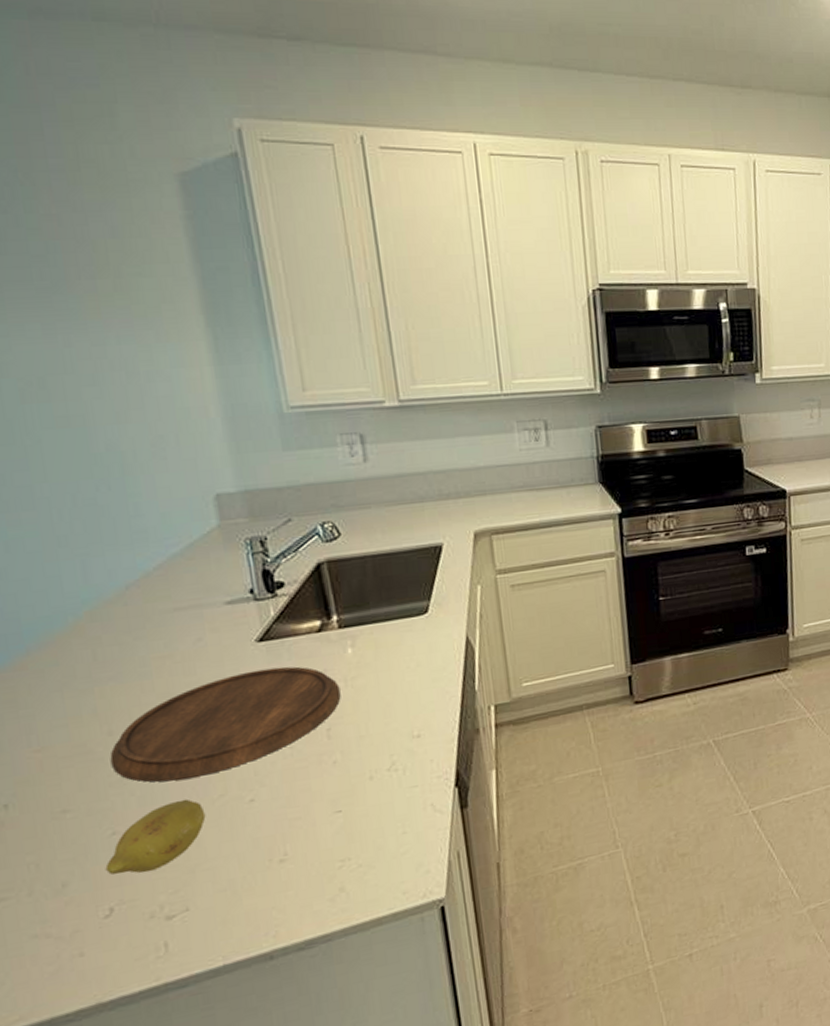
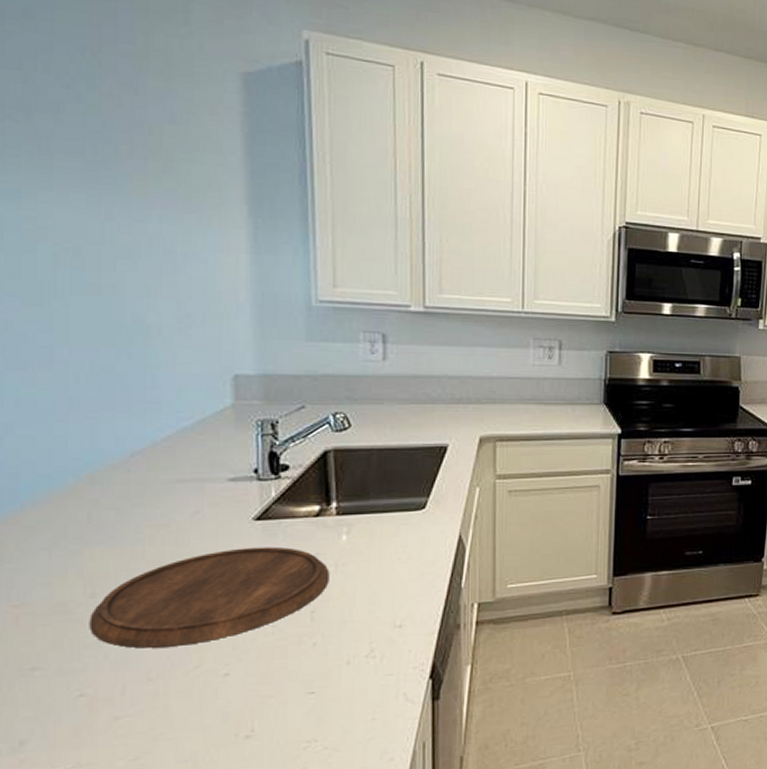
fruit: present [105,799,206,875] -> none [67,667,178,737]

